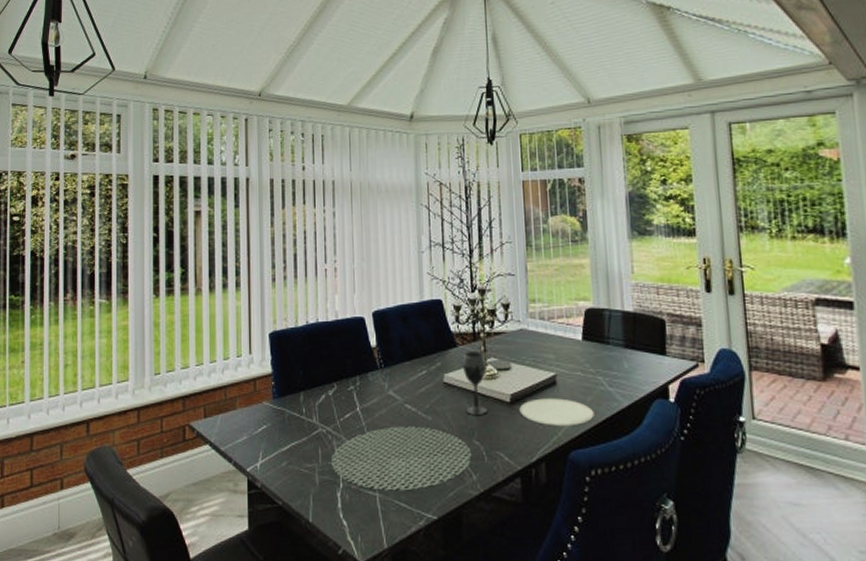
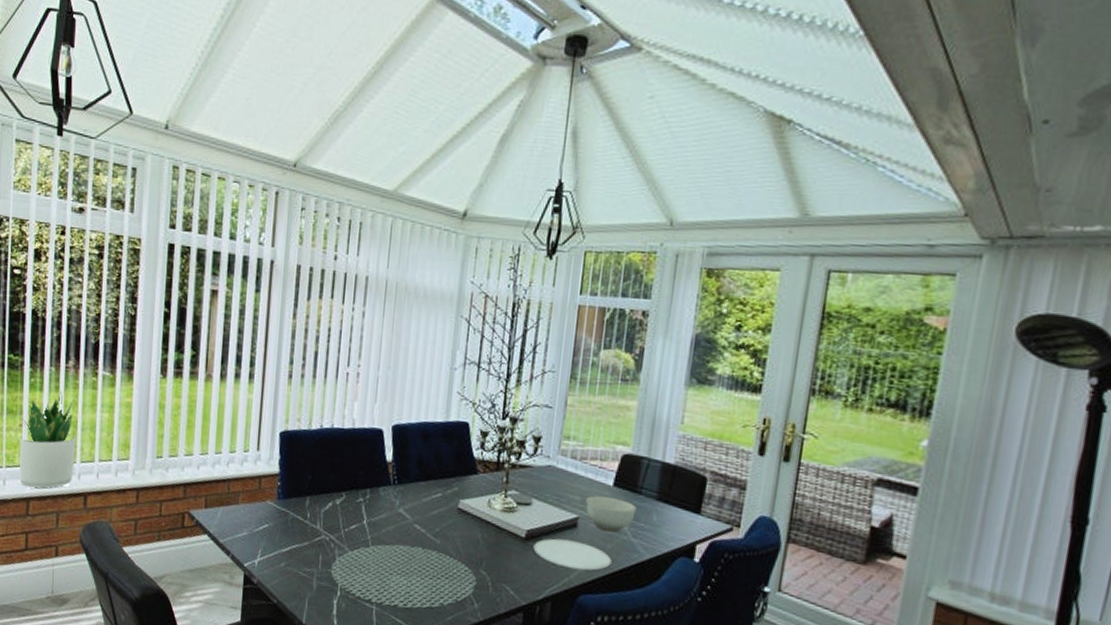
planter: none [22,324,76,423] -> present [19,392,78,489]
wine glass: present [462,352,487,416] -> none [477,480,507,547]
bowl: none [560,350,608,385] -> present [585,495,636,533]

